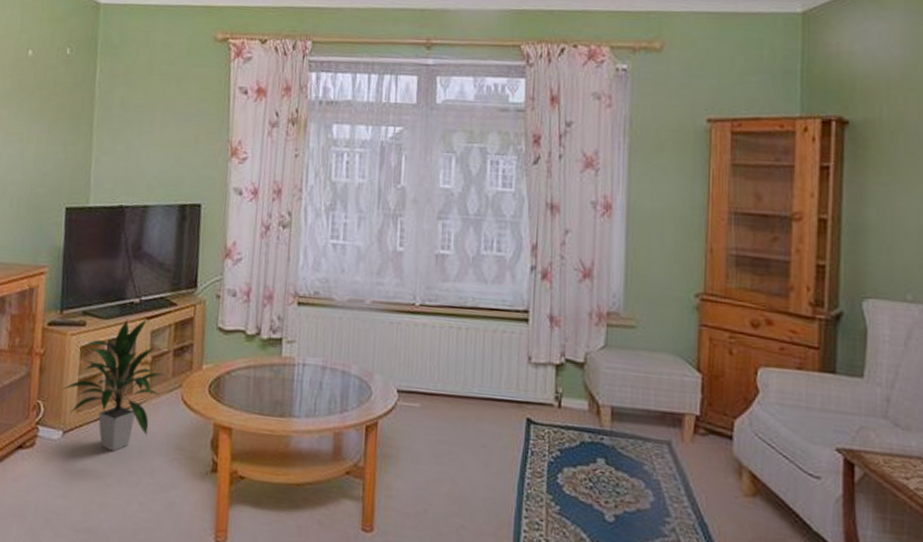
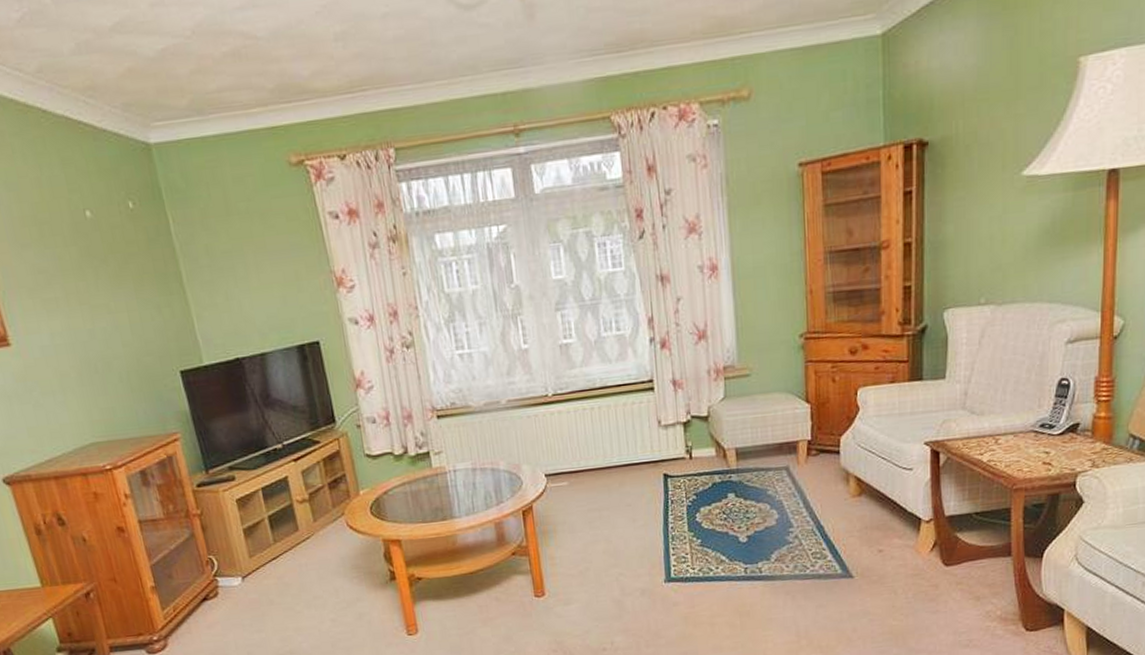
indoor plant: present [62,317,164,451] -> none [229,460,326,583]

